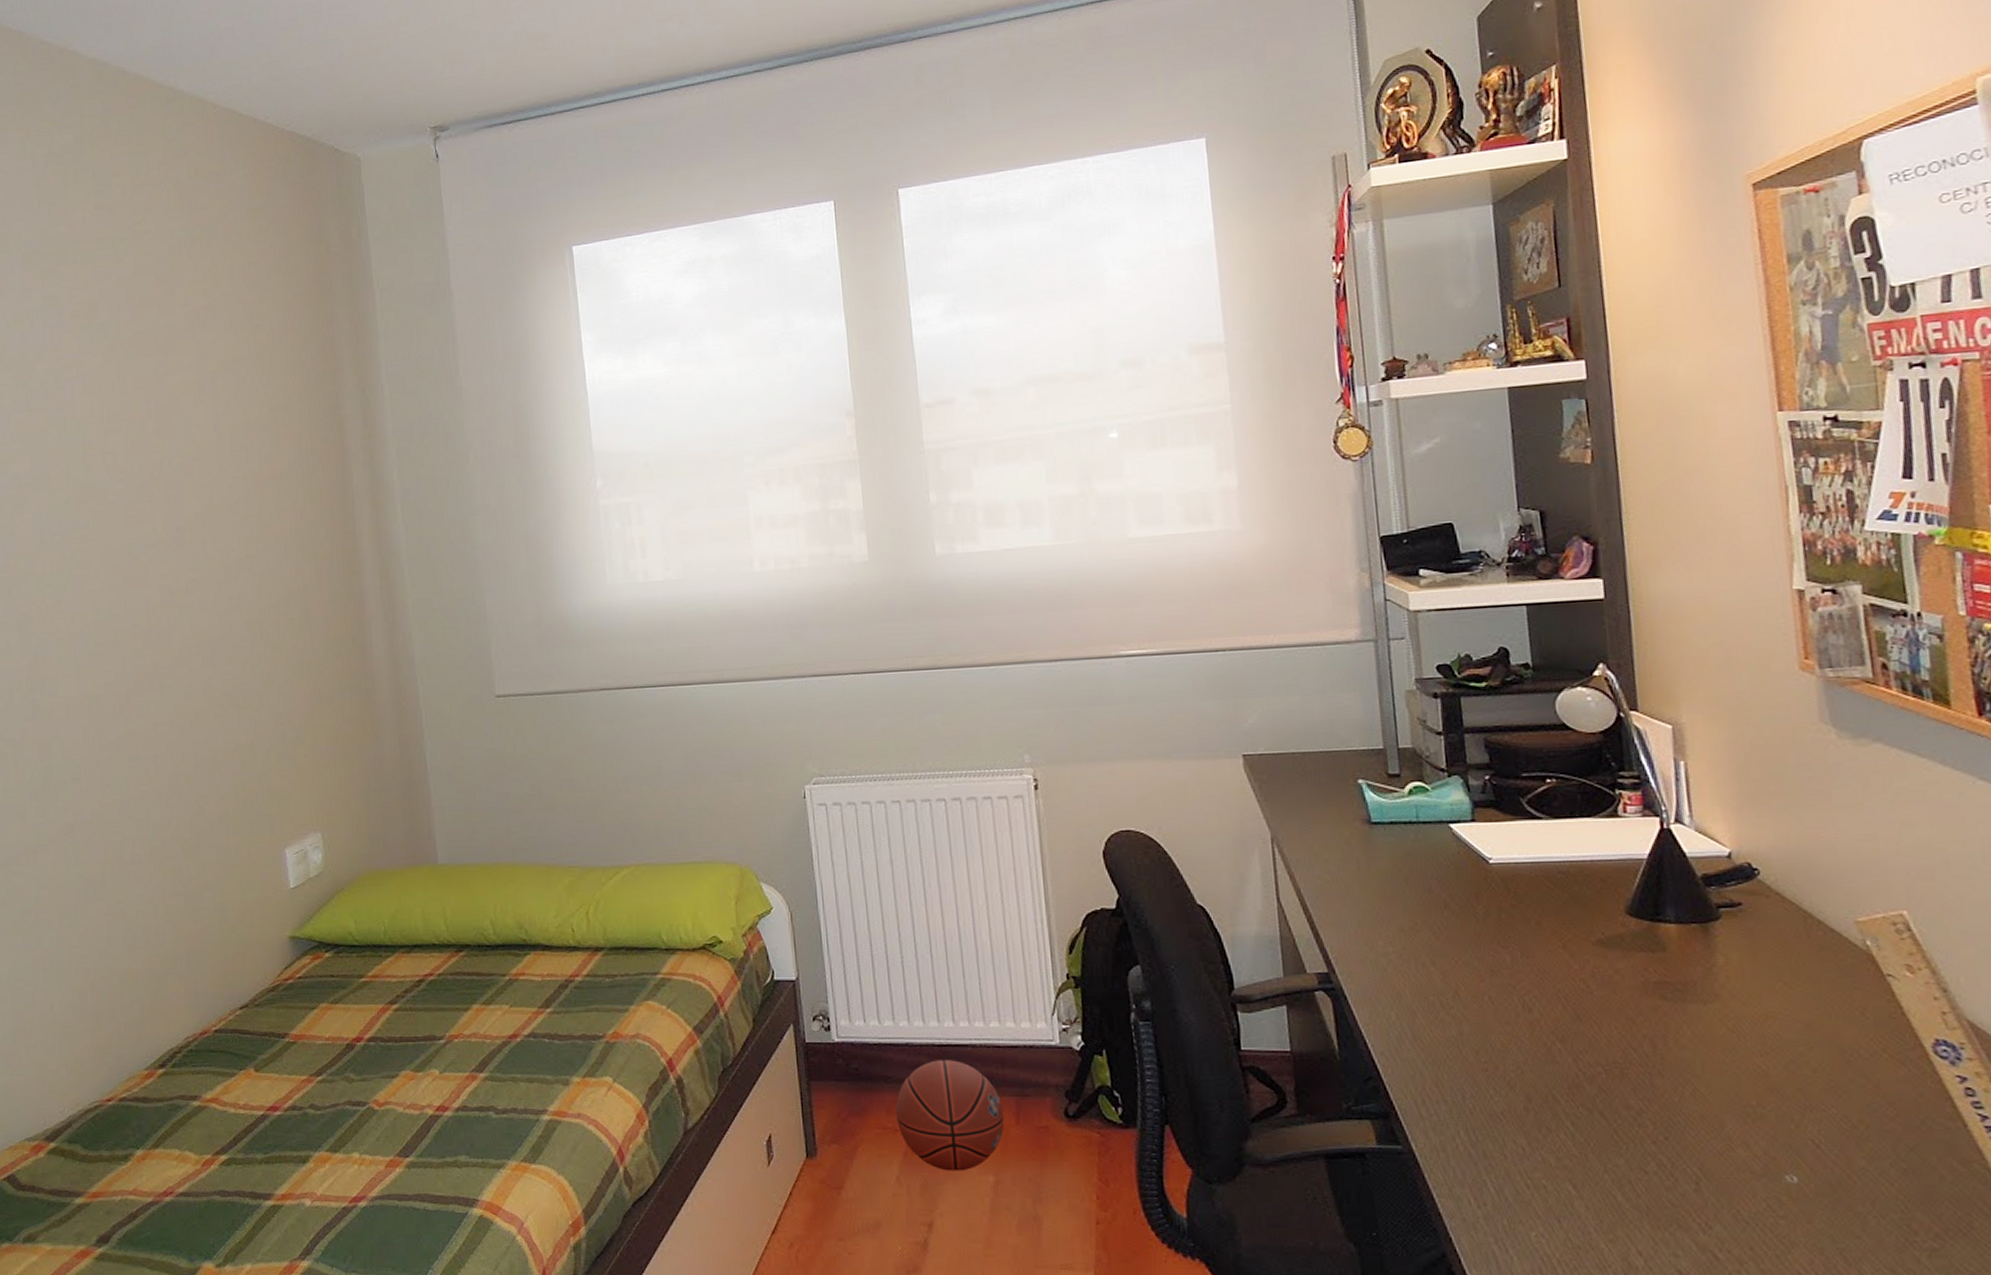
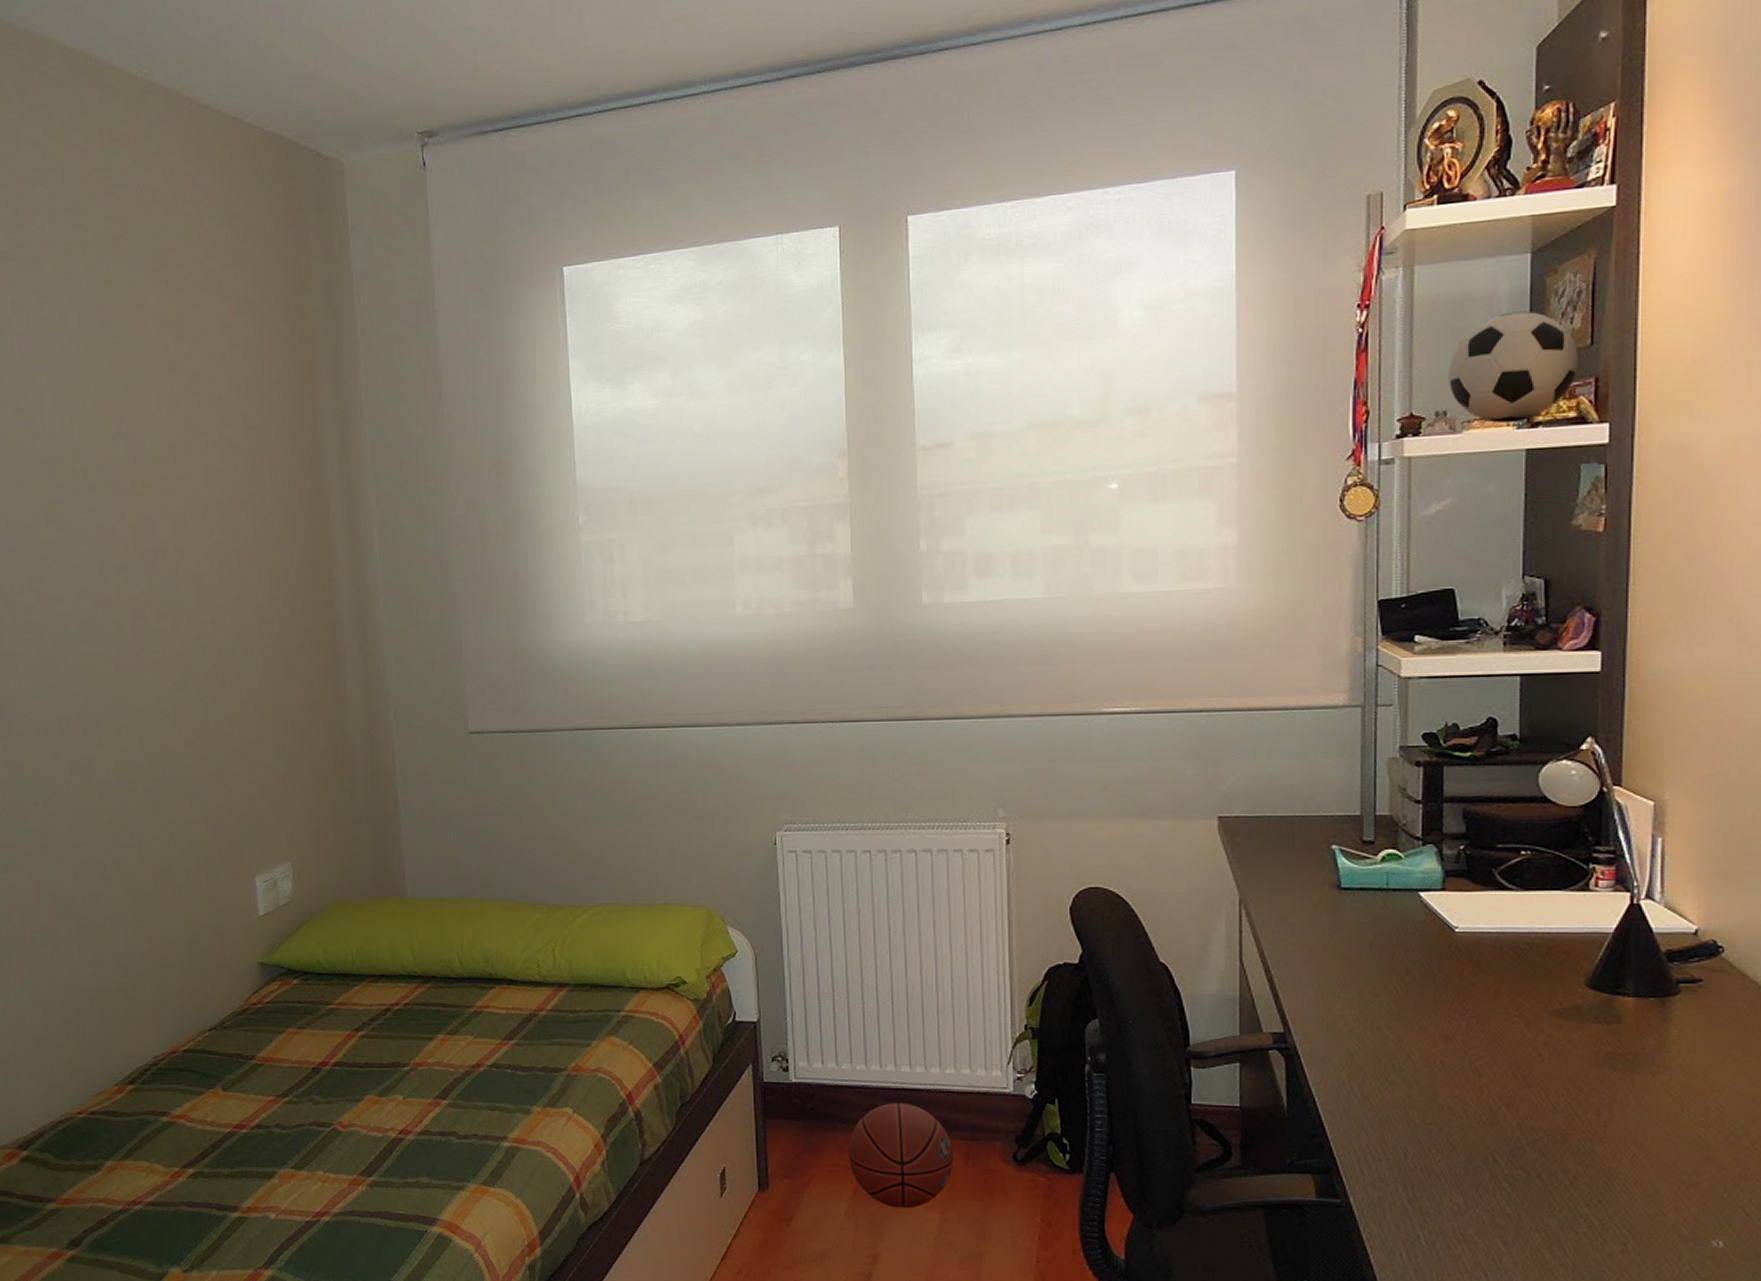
soccer ball: none [1425,258,1549,364] -> present [1449,311,1578,424]

